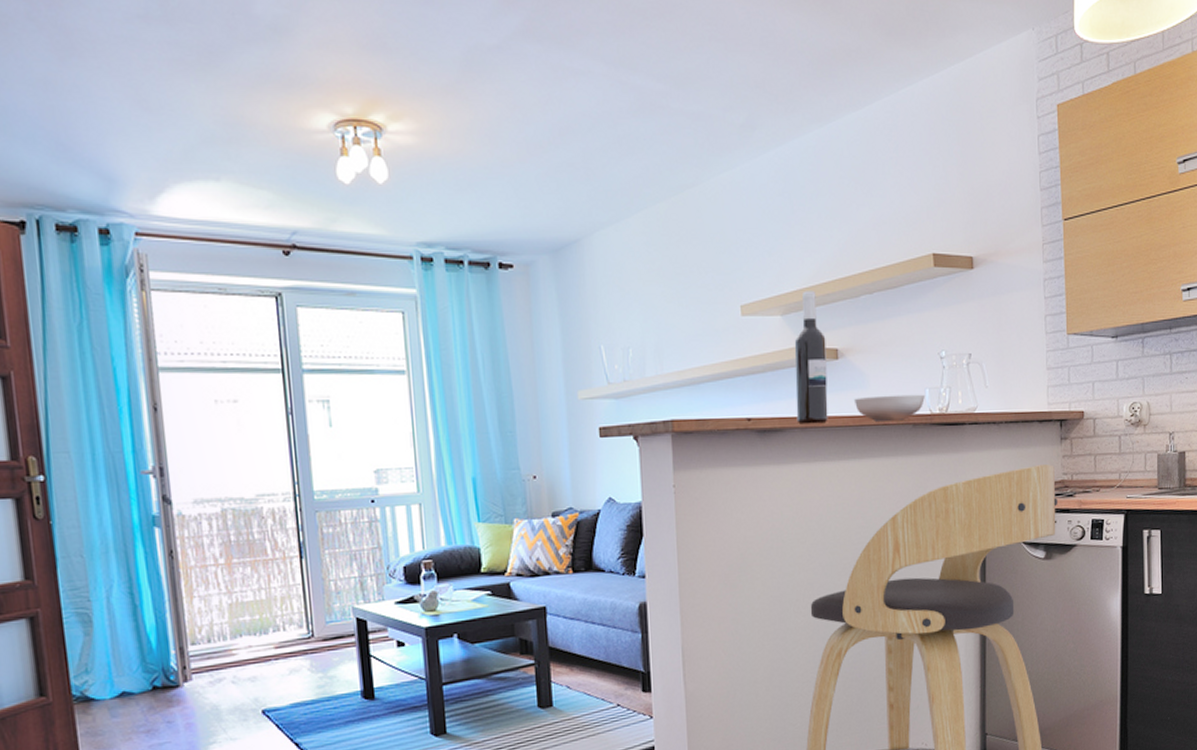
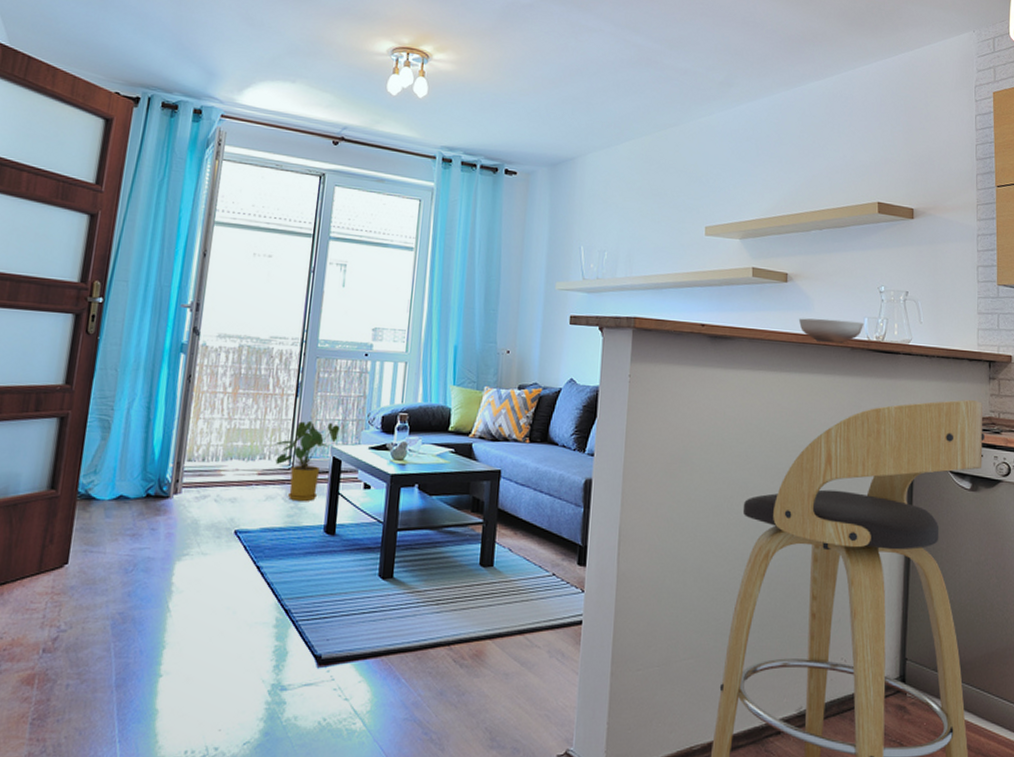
house plant: none [287,582,359,671] -> present [274,420,341,502]
wine bottle: present [794,290,828,424] -> none [745,220,778,337]

